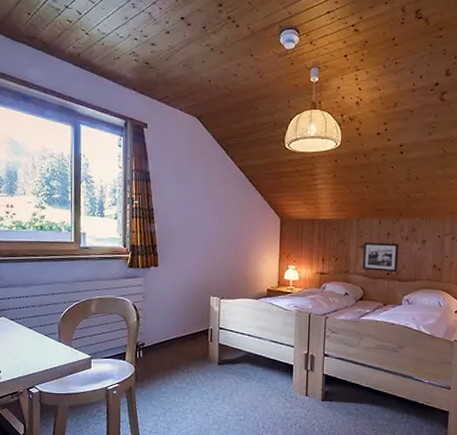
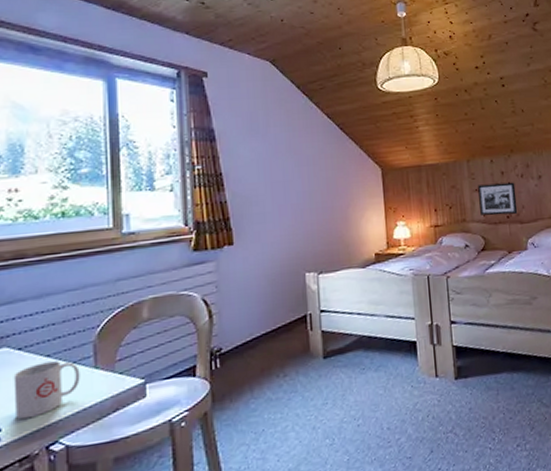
mug: none [8,332,49,368] -> present [13,360,80,420]

